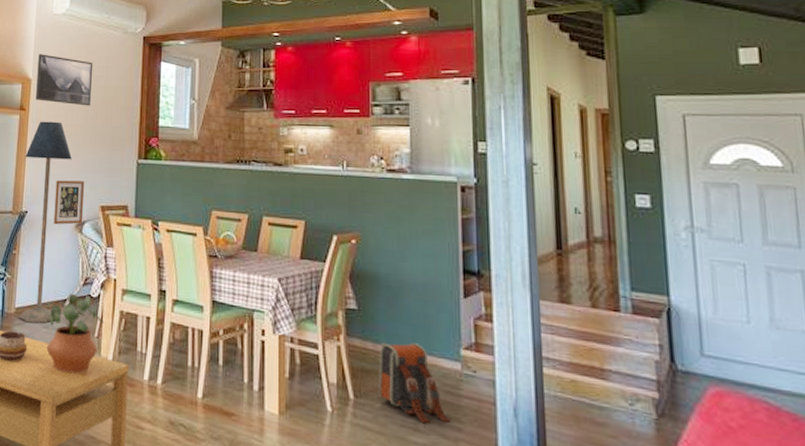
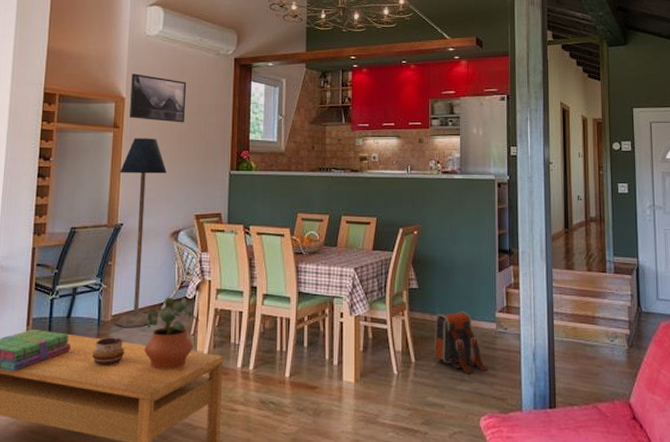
picture frame: present [53,180,85,225] -> none [149,193,180,235]

